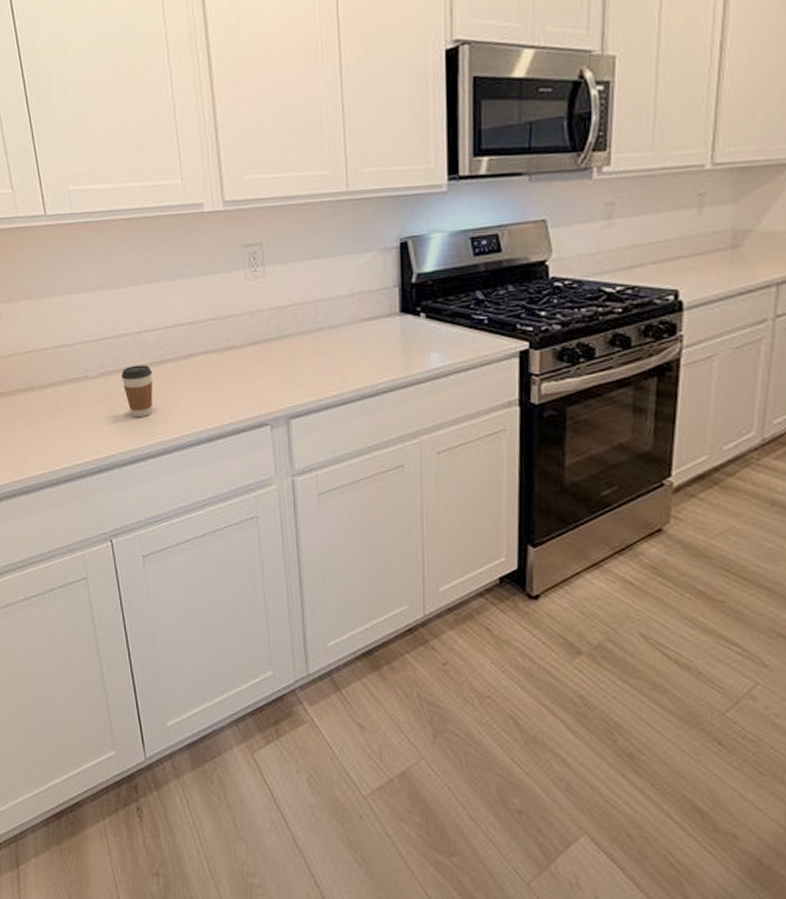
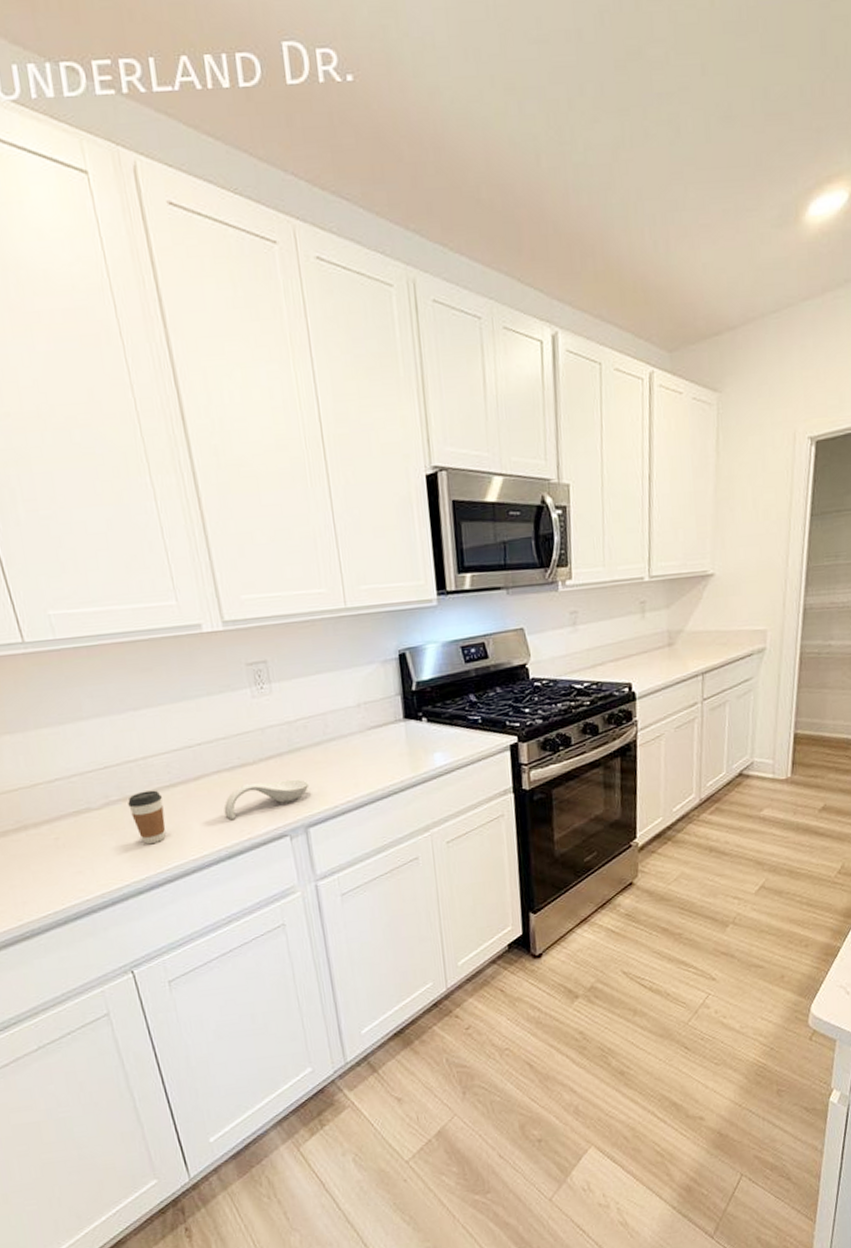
spoon rest: none [209,367,295,401] -> present [224,779,310,819]

